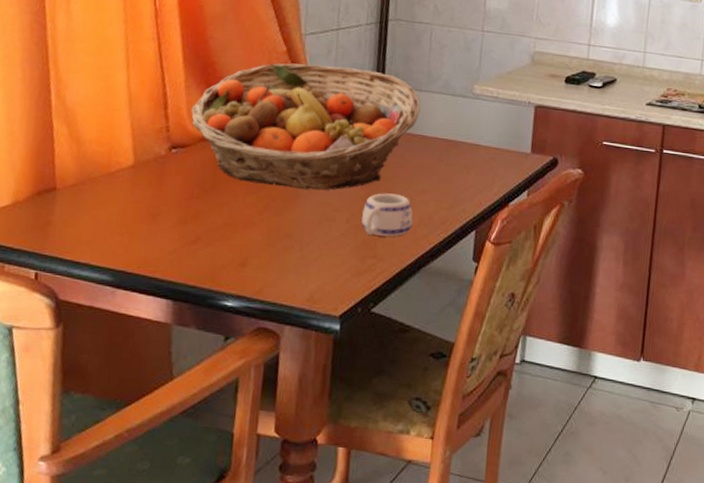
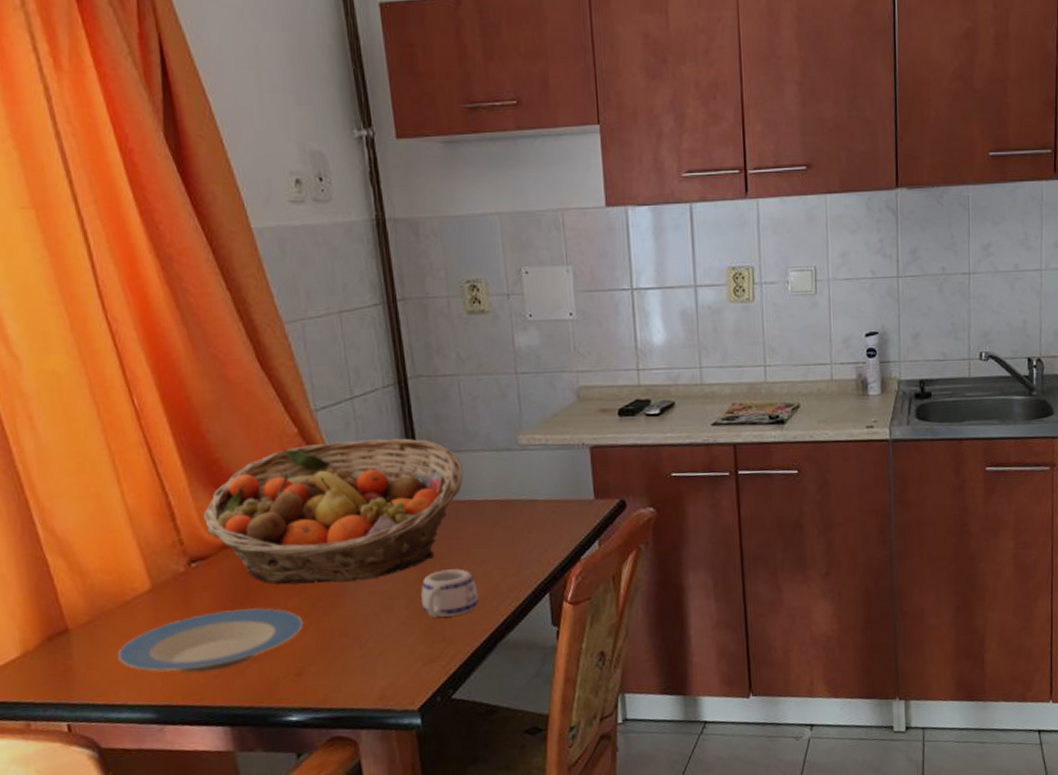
plate: none [91,195,256,248] -> present [117,608,304,674]

